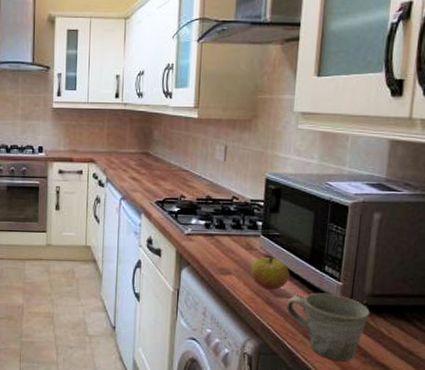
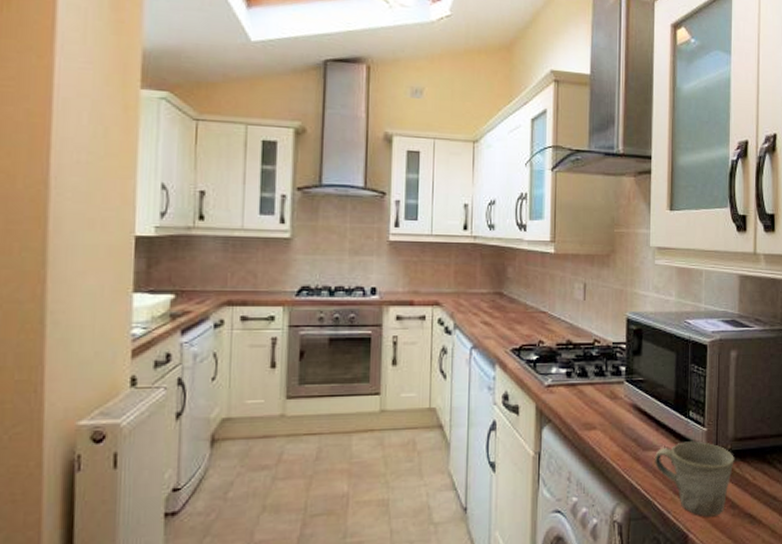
apple: present [251,257,290,291] -> none [616,406,655,444]

